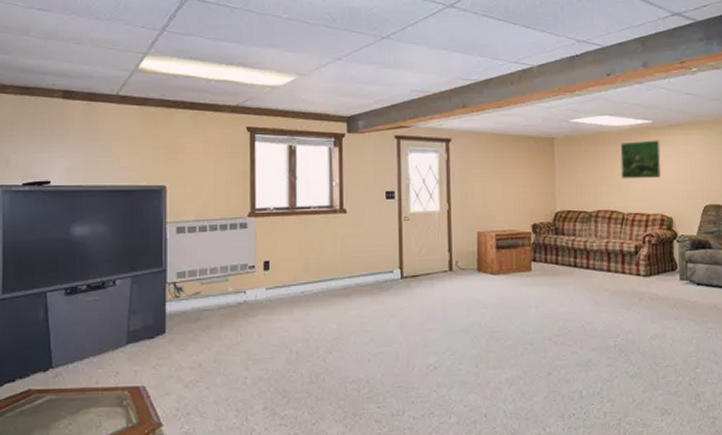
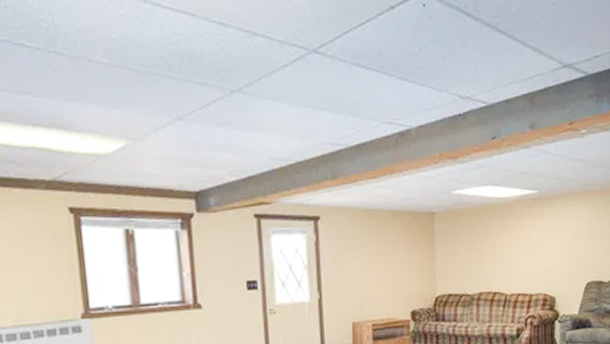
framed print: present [620,140,661,179] -> none [504,212,546,257]

